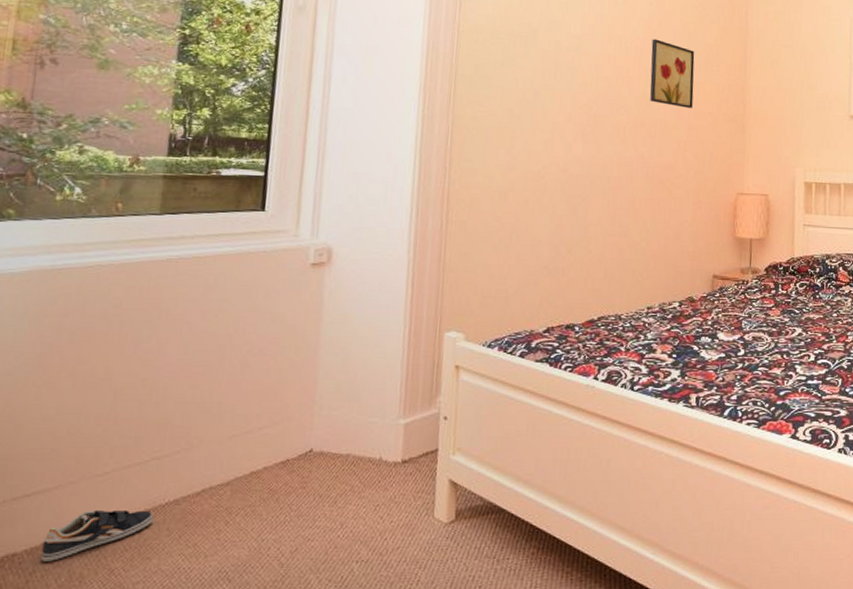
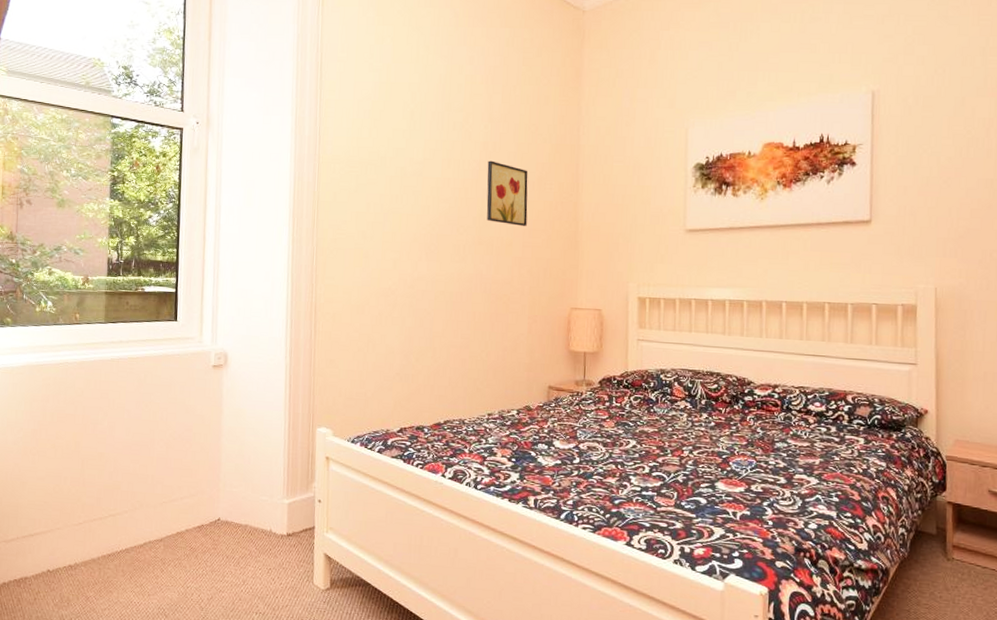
sneaker: present [40,509,153,562] -> none [42,550,112,586]

